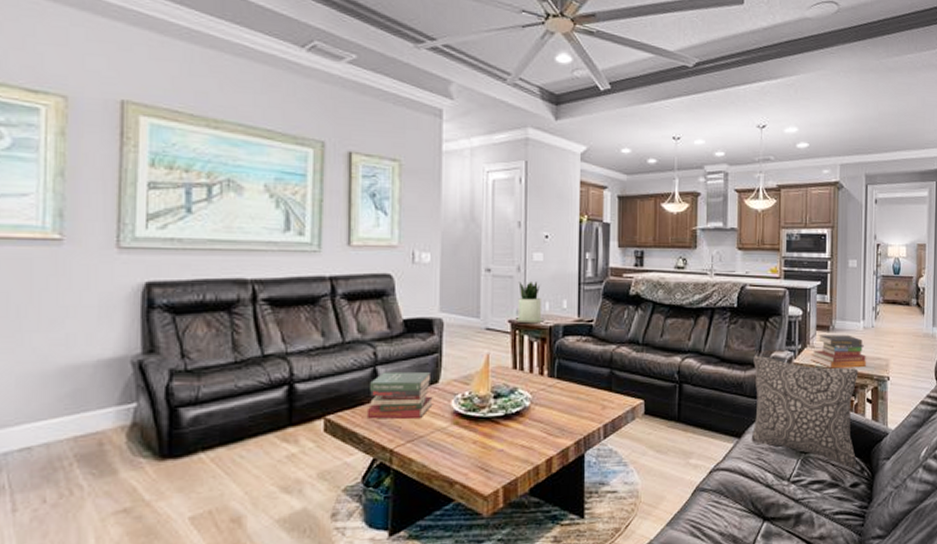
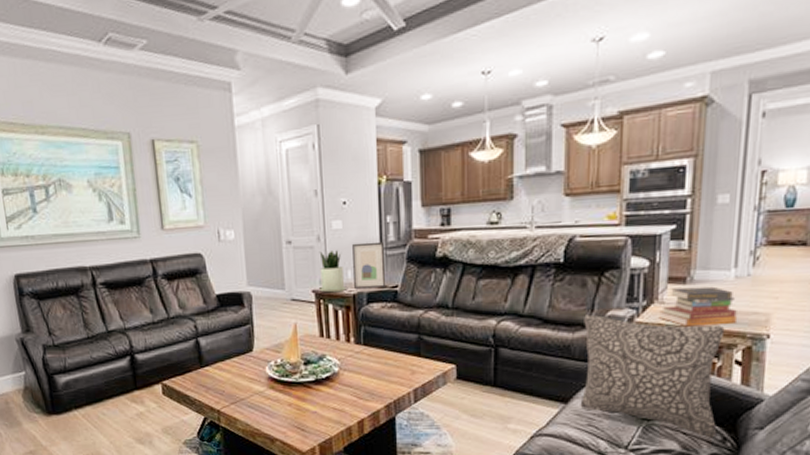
books: present [366,371,433,419] -> none [193,341,250,384]
picture frame: none [550,276,583,321] -> present [352,241,387,289]

